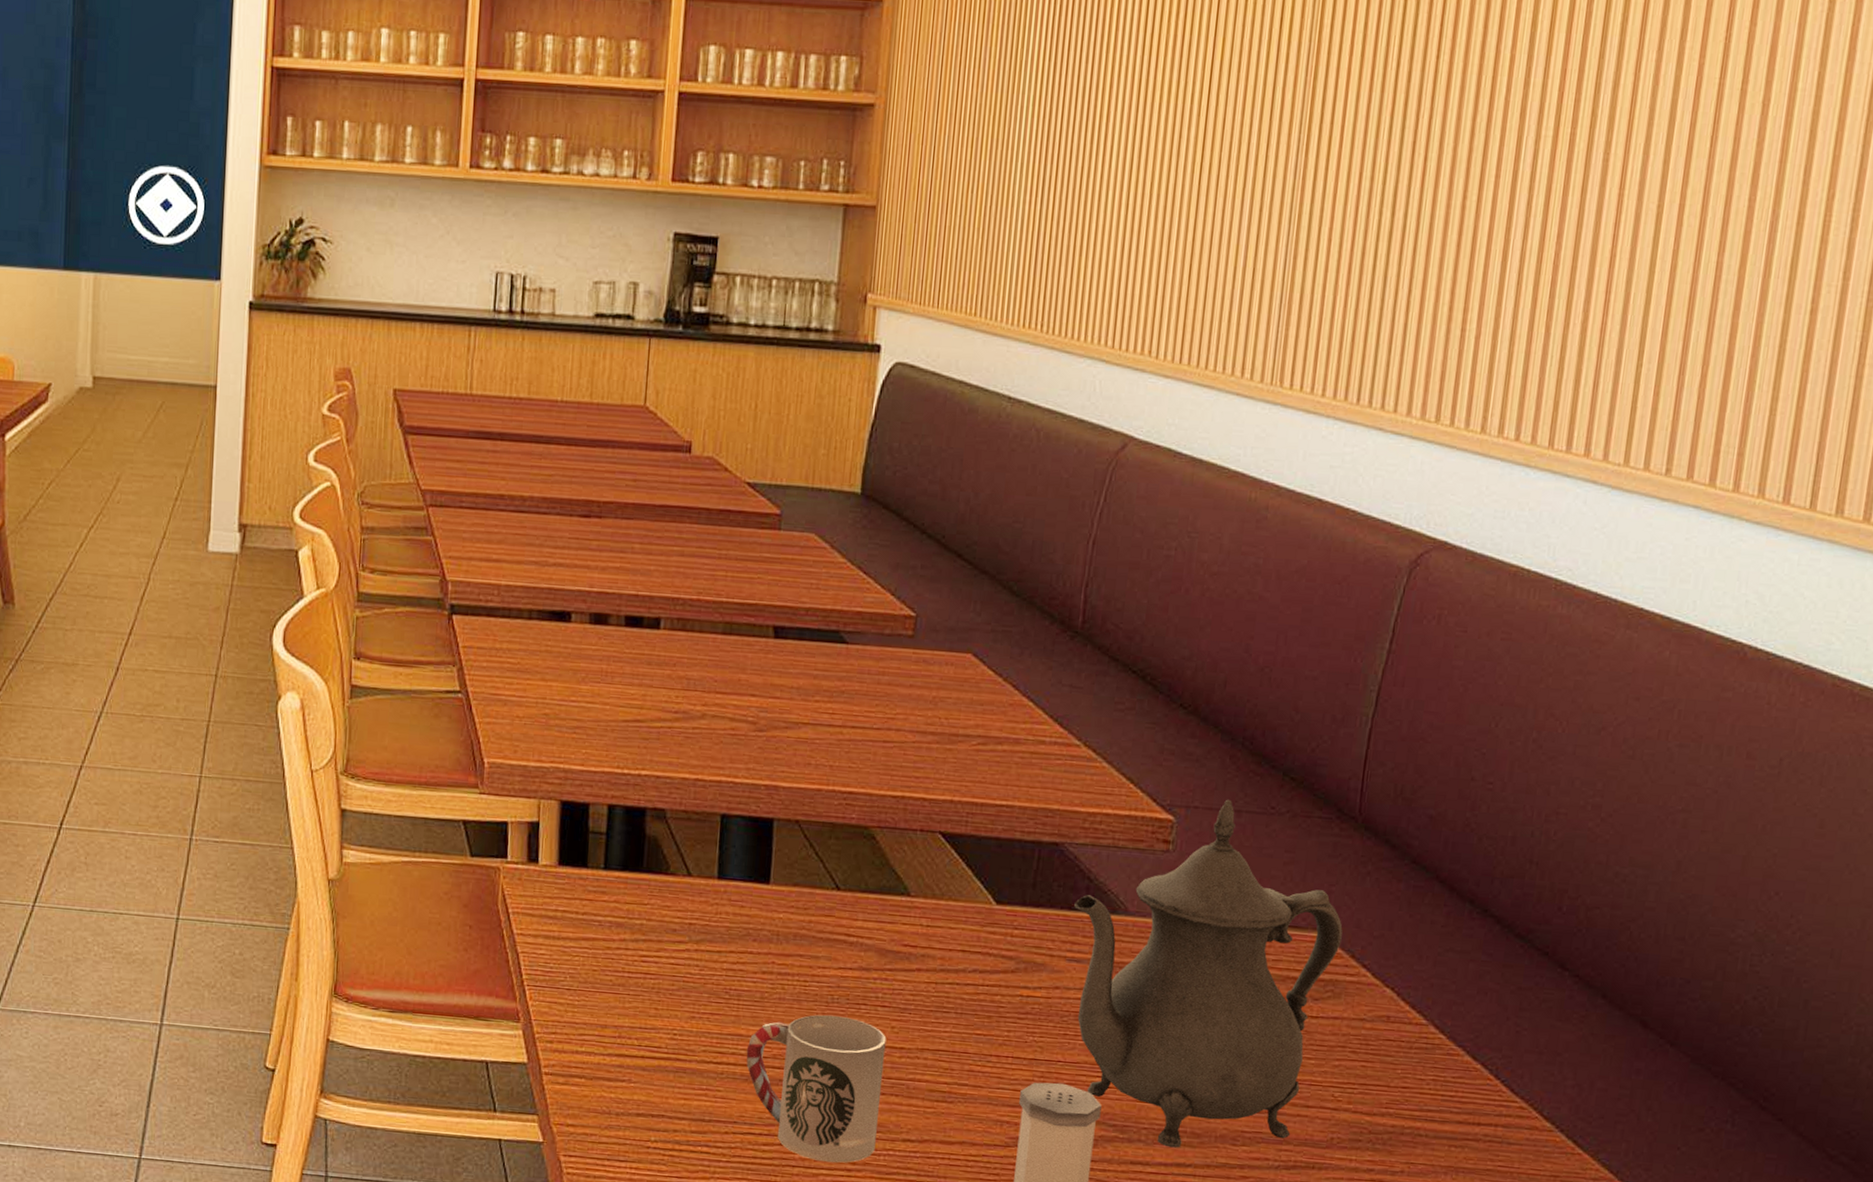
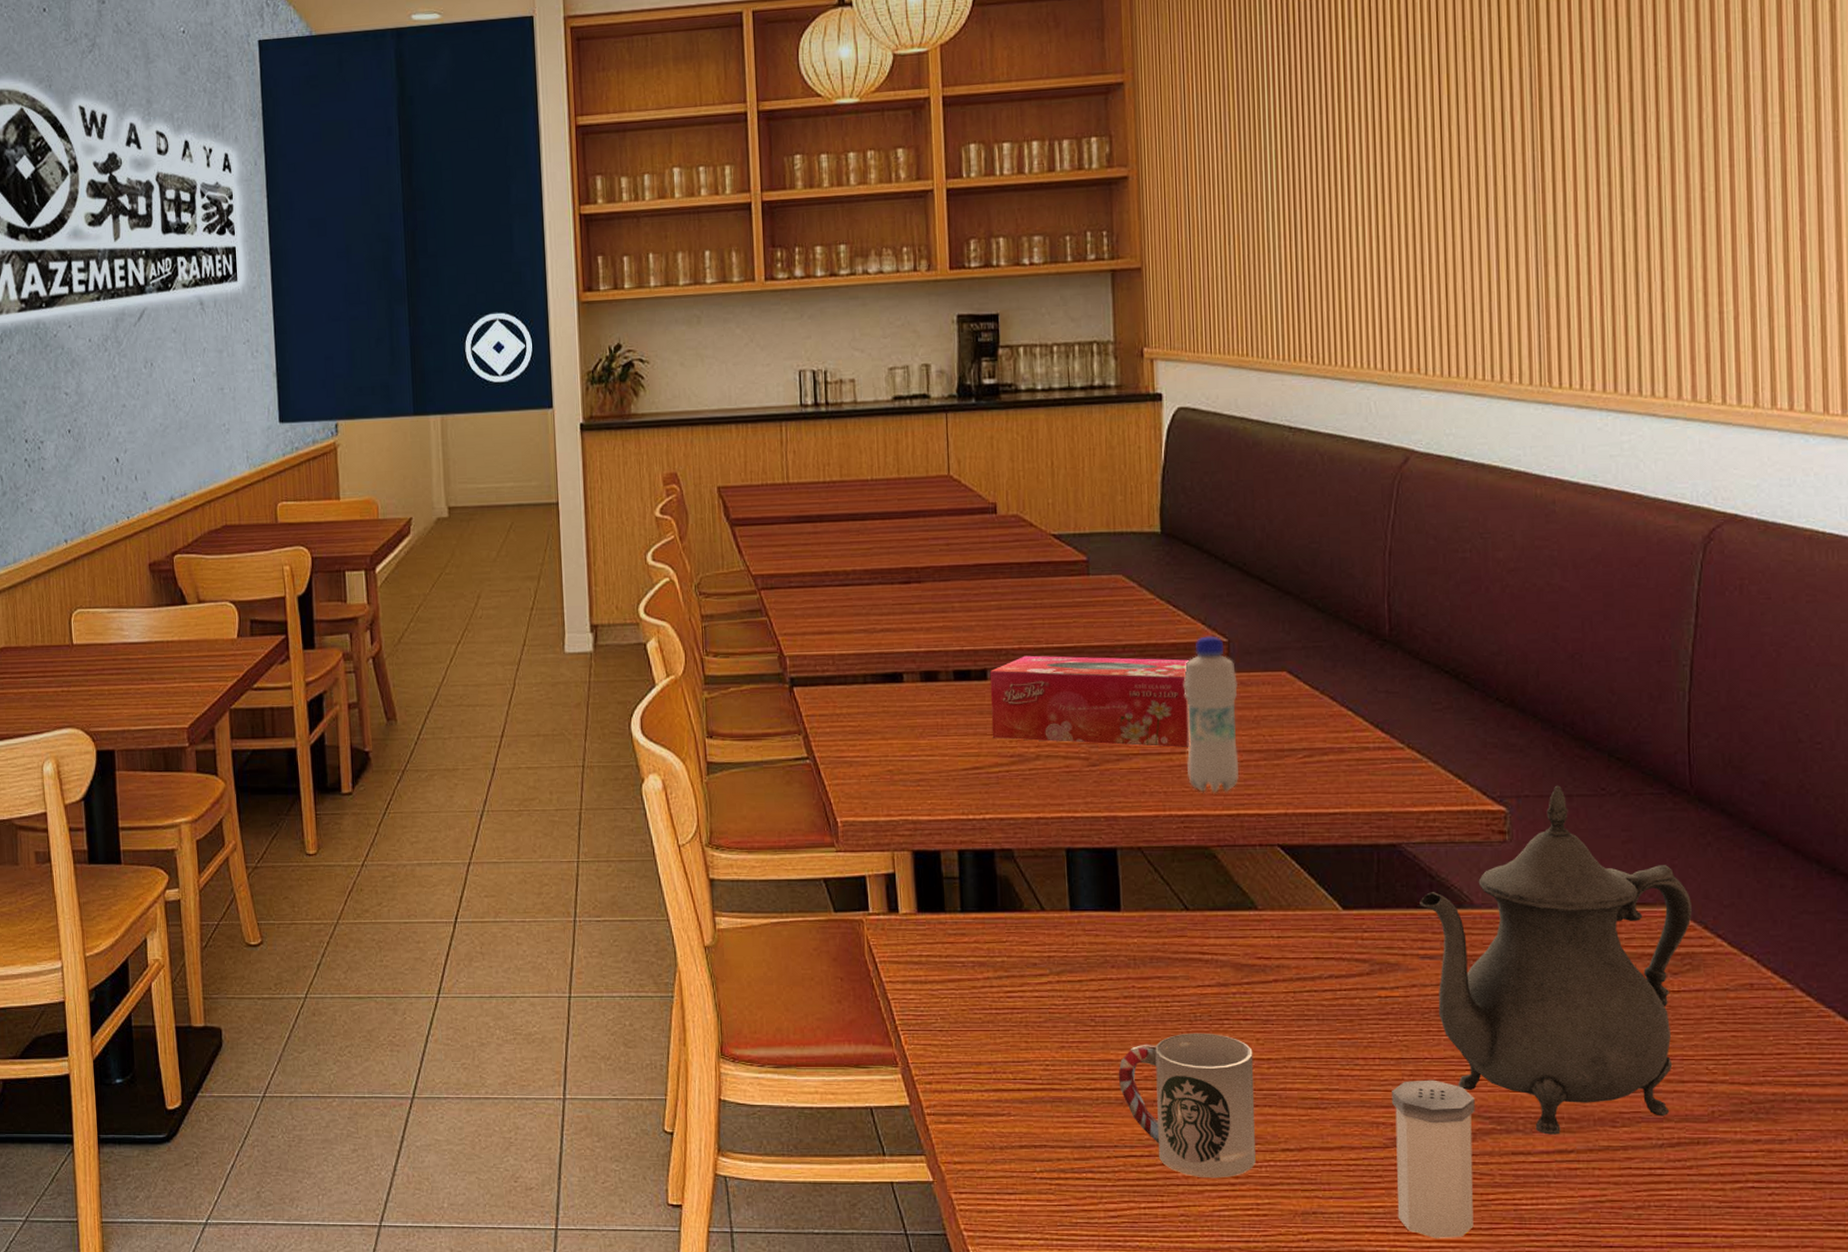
tissue box: none [658,607,874,723] -> present [989,655,1190,748]
bottle: none [856,608,920,772] -> present [1183,636,1240,793]

